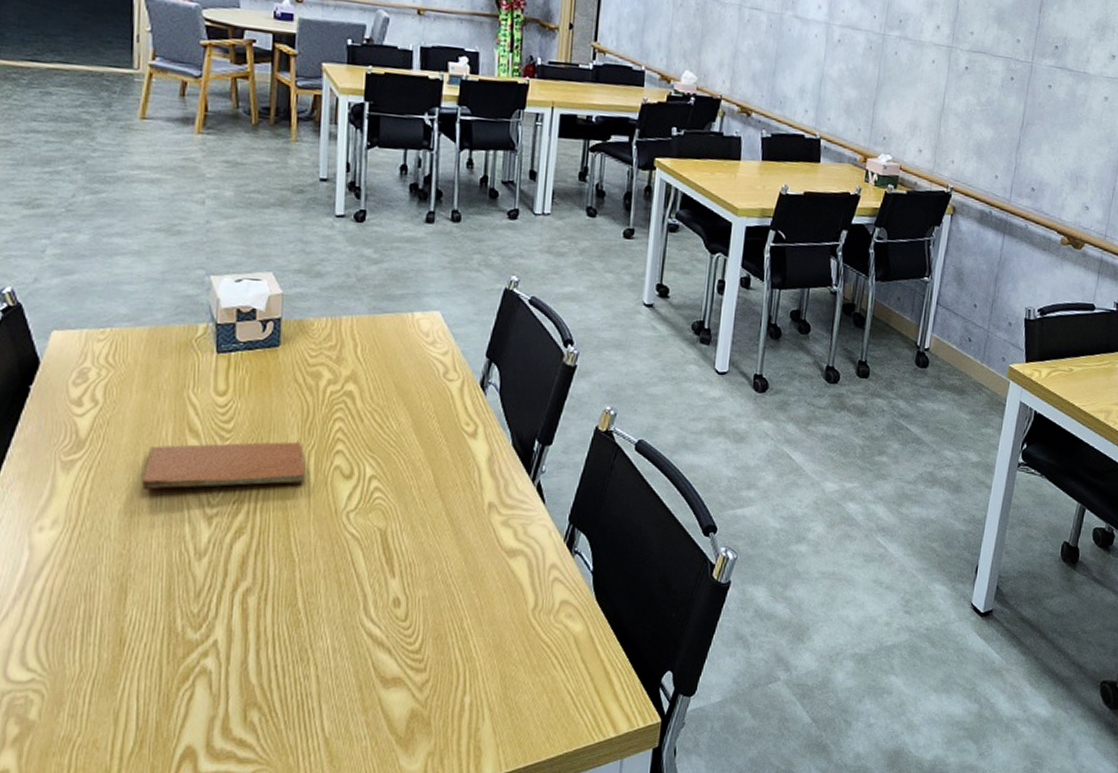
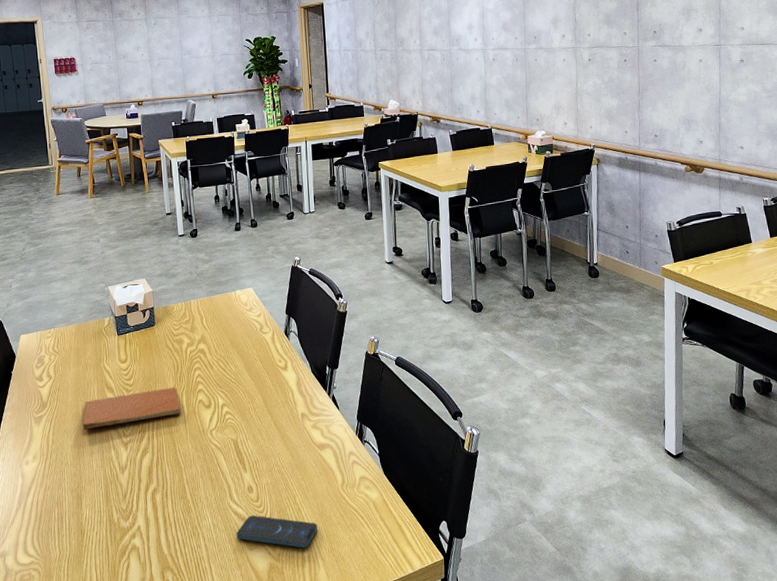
smartphone: none [367,640,490,692] -> present [236,515,318,548]

